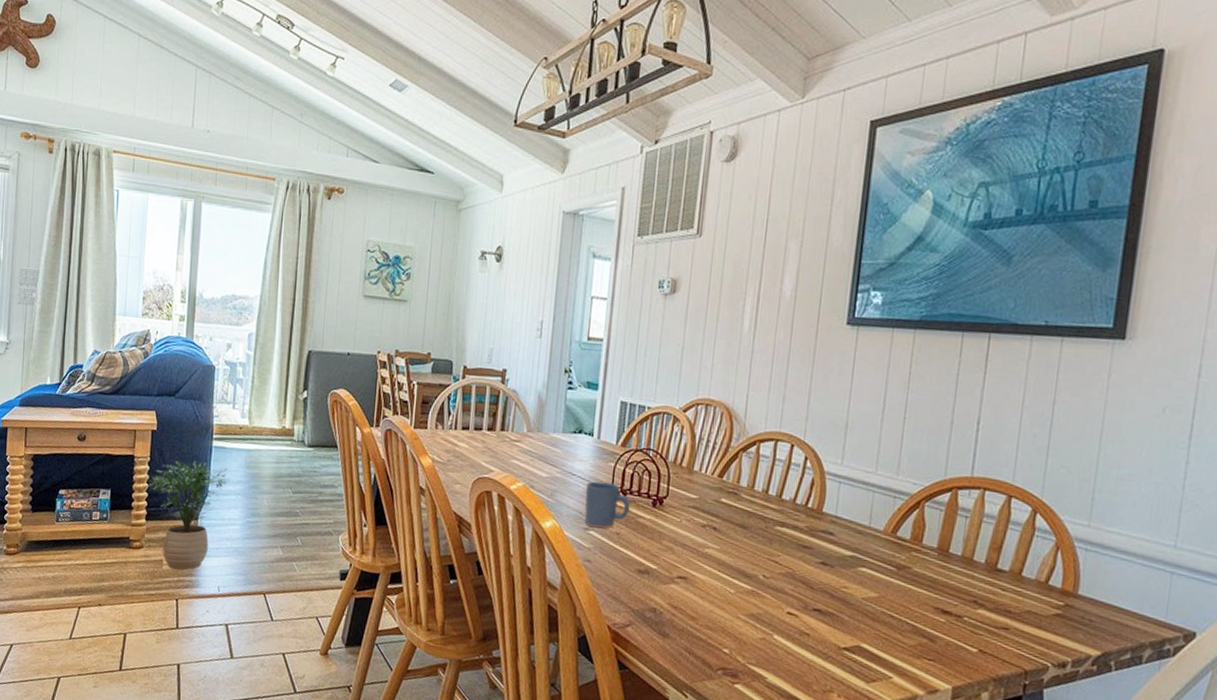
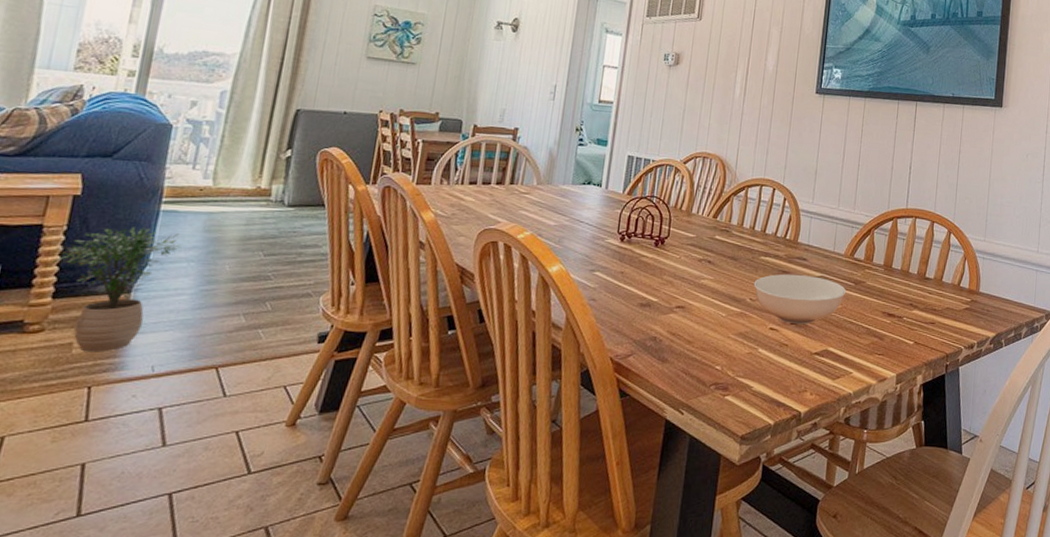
mug: present [584,481,631,529] -> none [590,227,635,269]
bowl: none [767,549,886,613] -> present [753,274,847,325]

